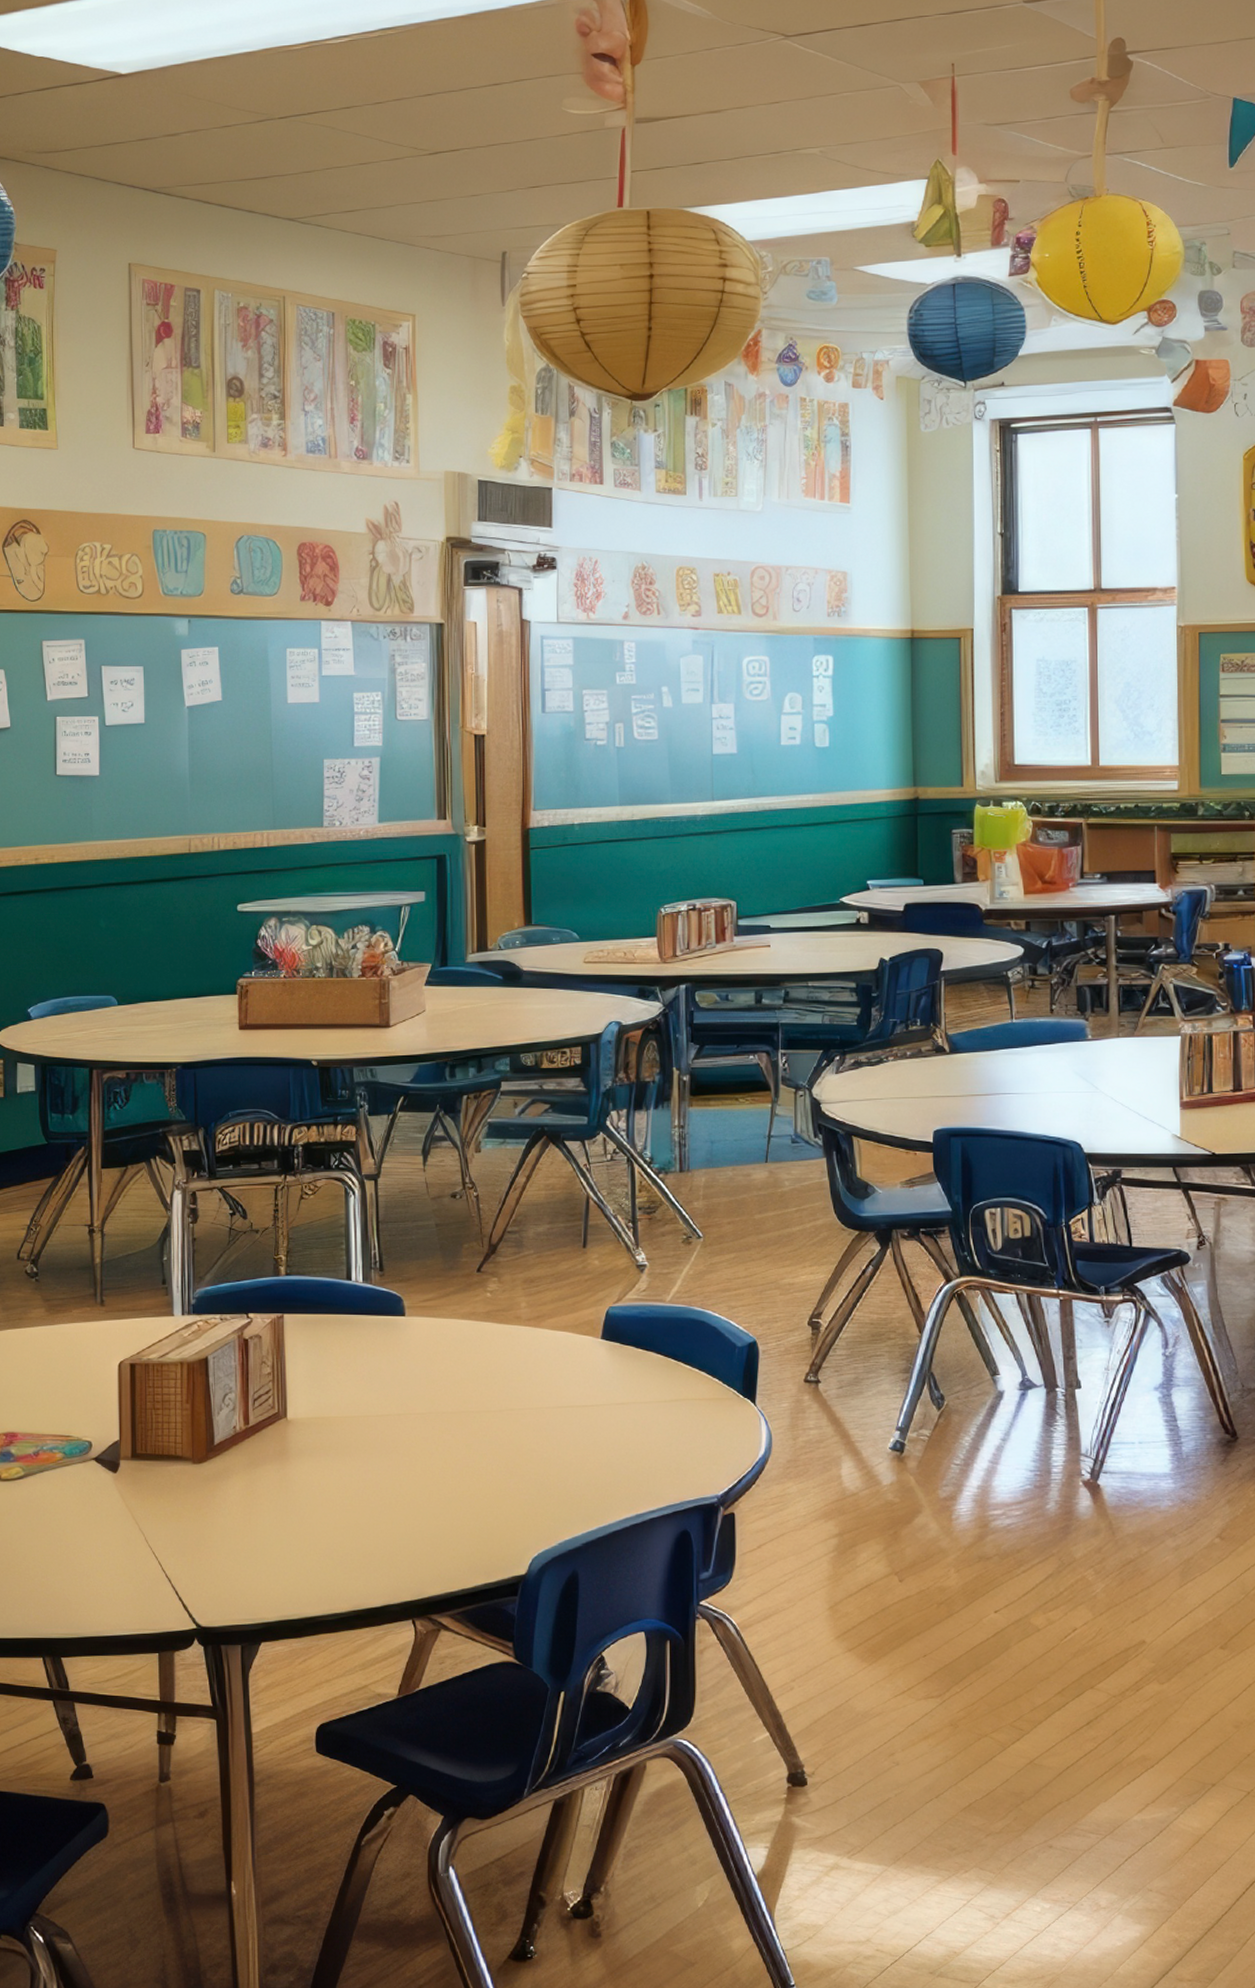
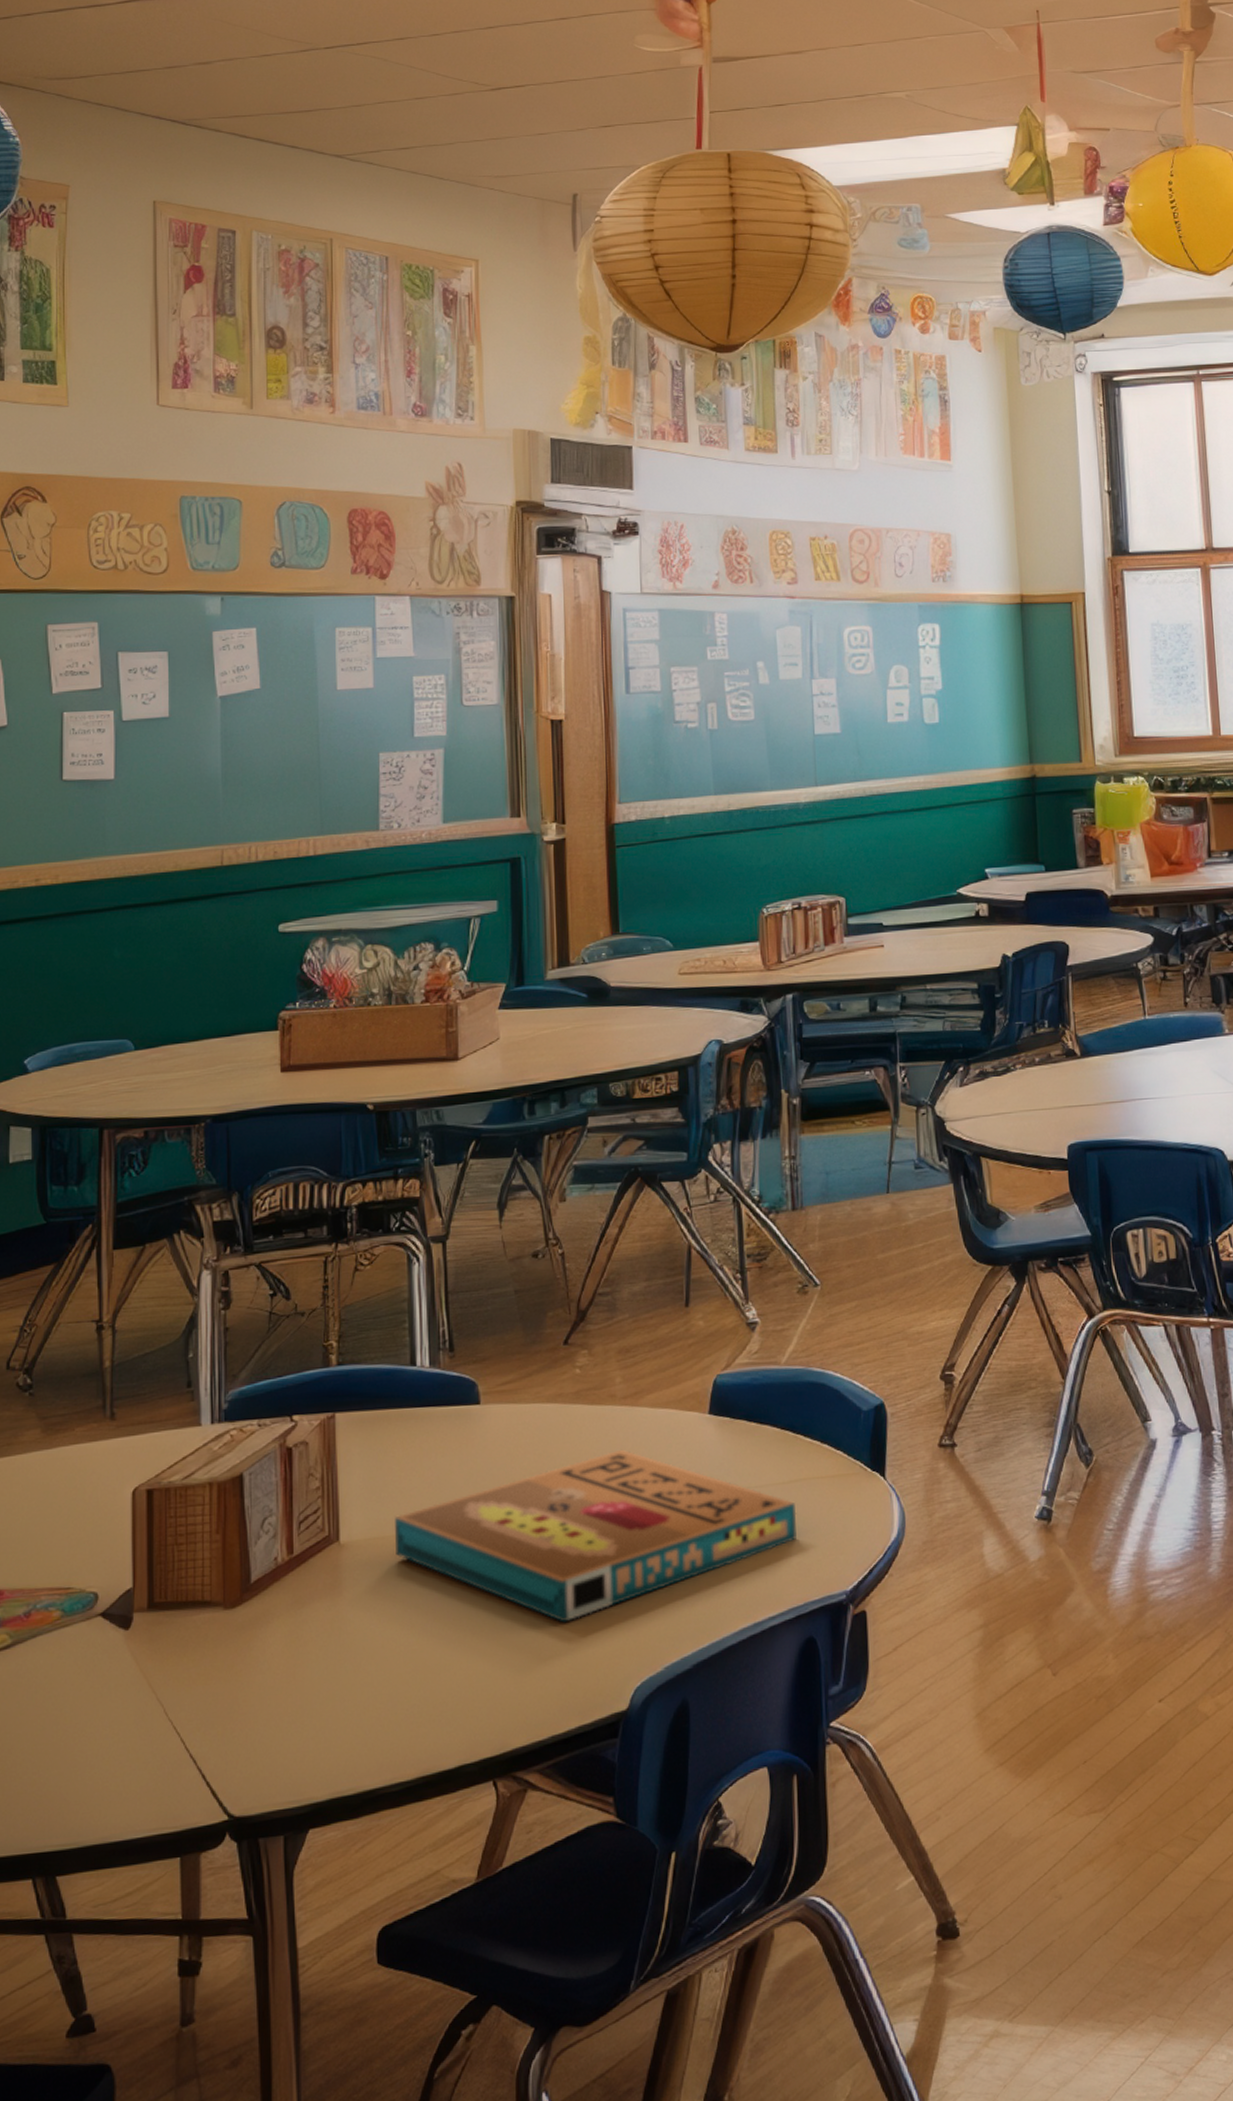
pizza box: none [333,1362,676,1499] -> present [395,1449,797,1623]

